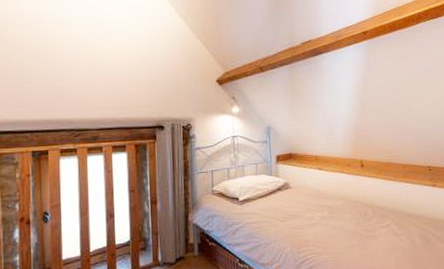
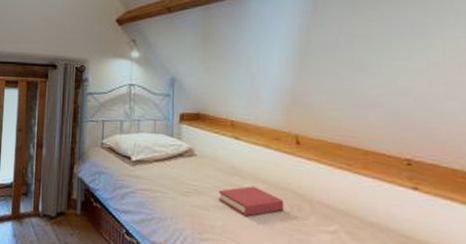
hardback book: none [310,203,356,228] -> present [219,186,285,217]

